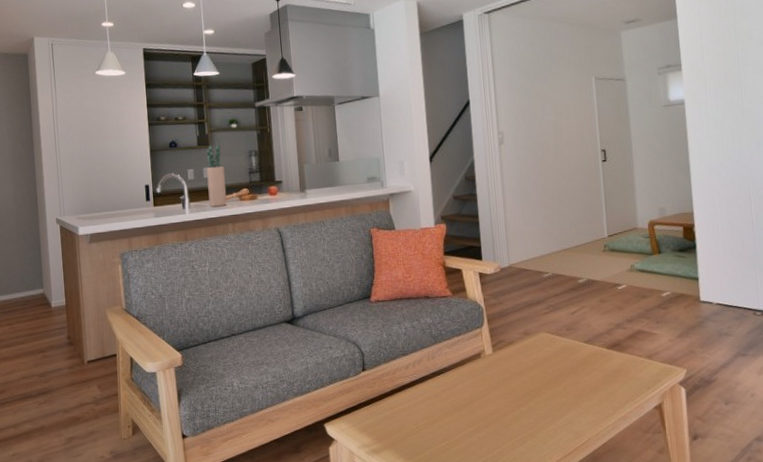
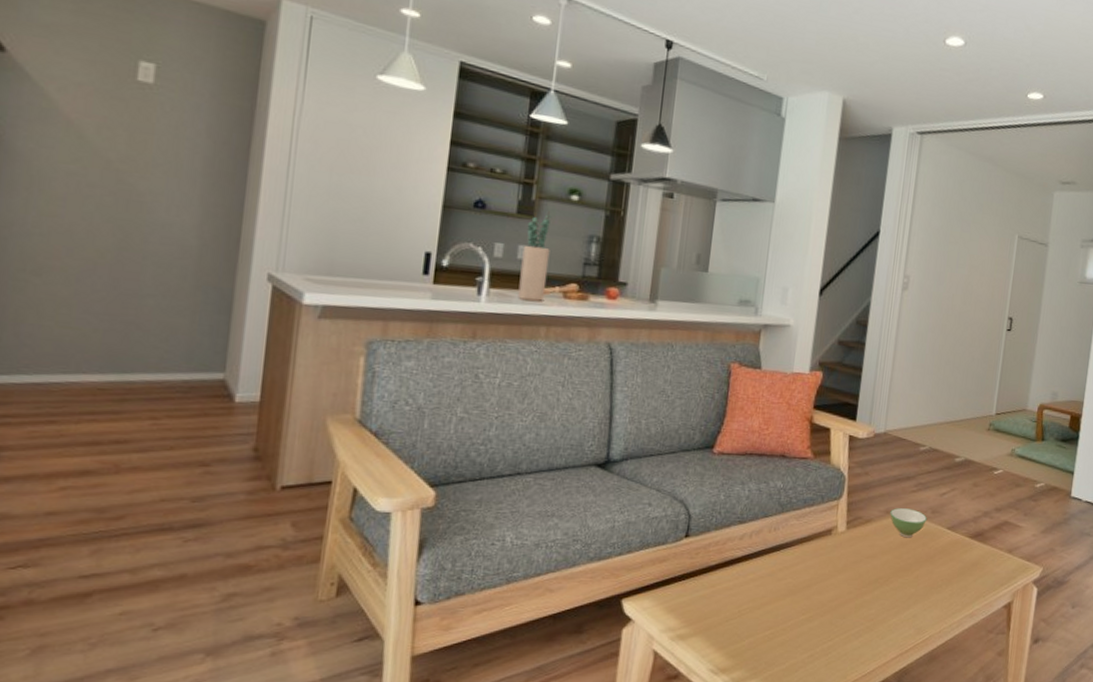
bowl: none [528,328,564,354] -> present [890,508,928,538]

